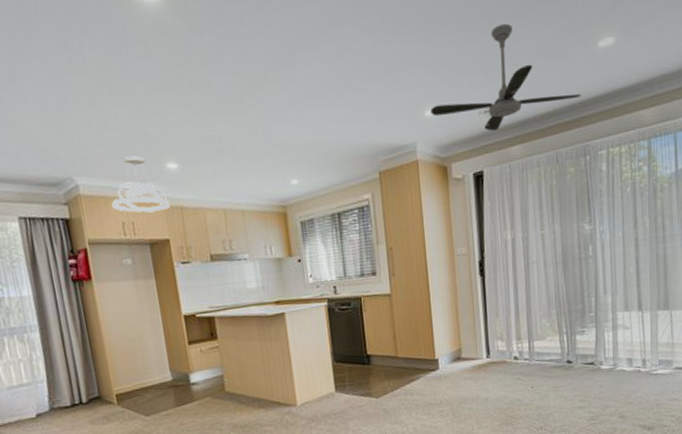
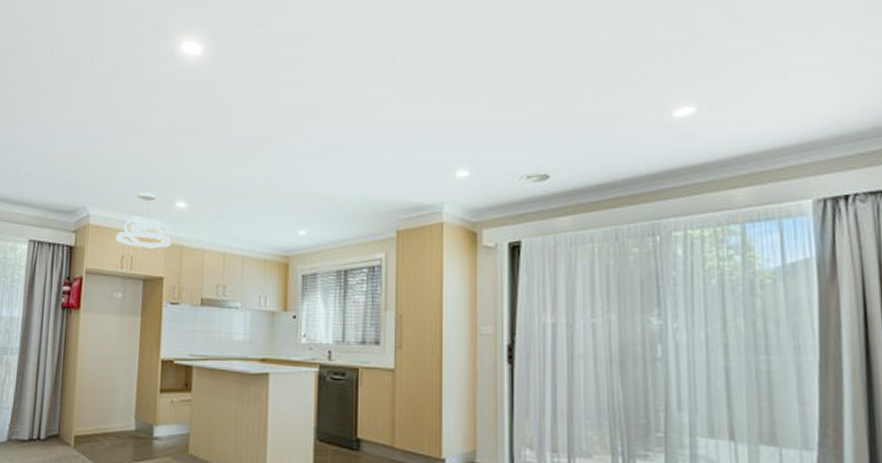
ceiling fan: present [430,23,582,131] -> none [463,87,651,198]

